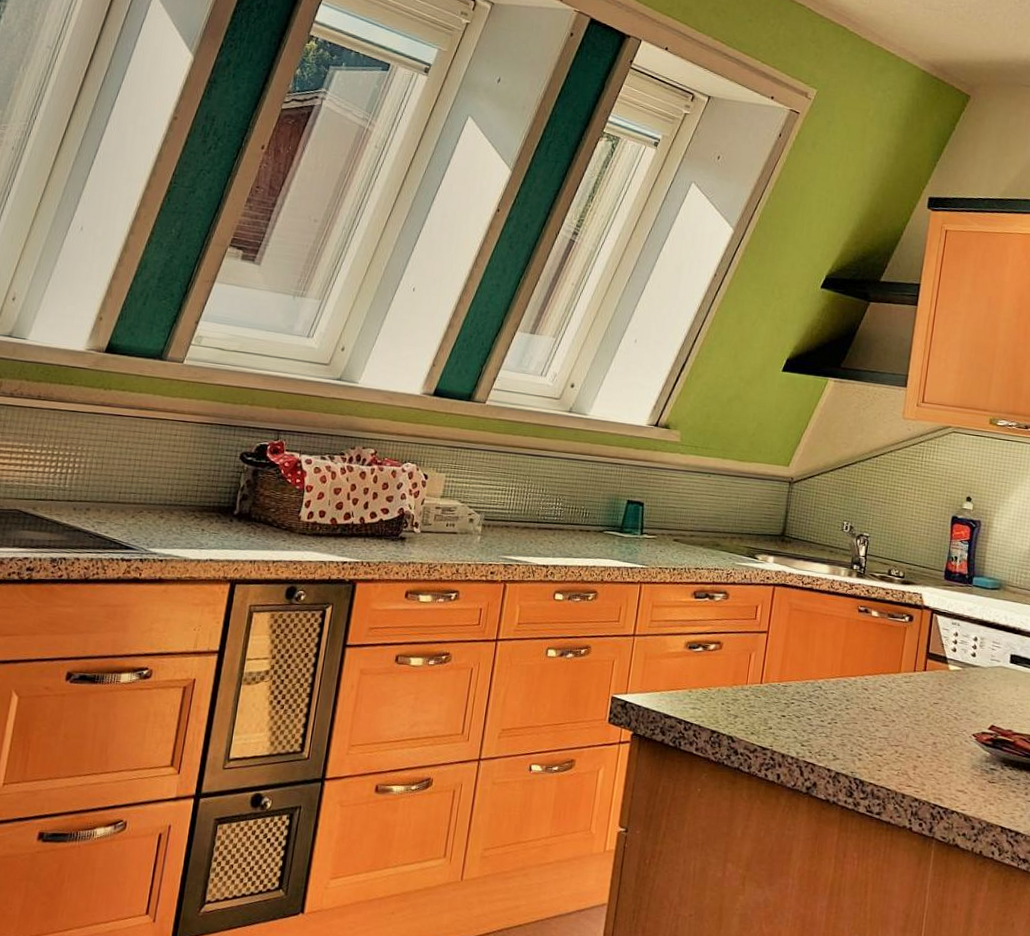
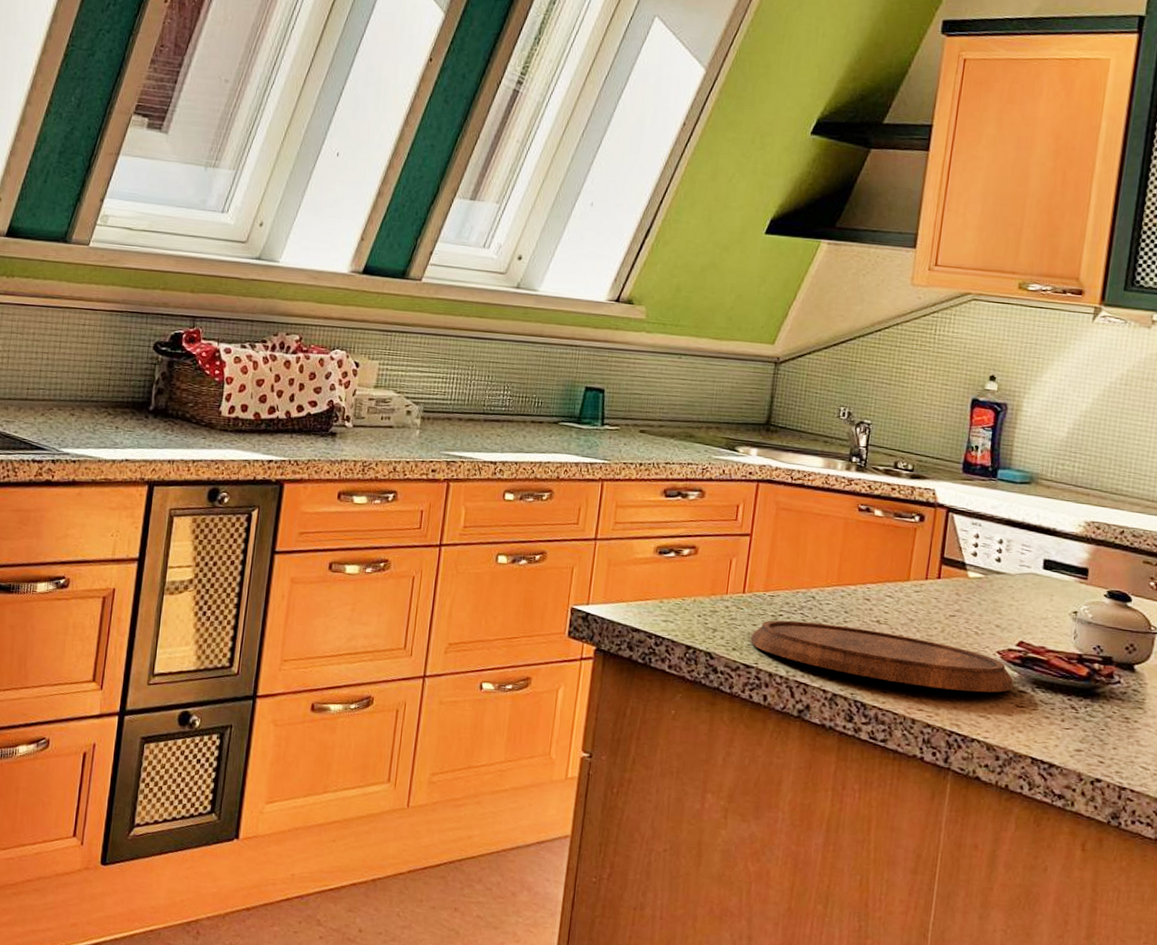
cutting board: none [766,707,987,771] -> present [750,620,1014,693]

